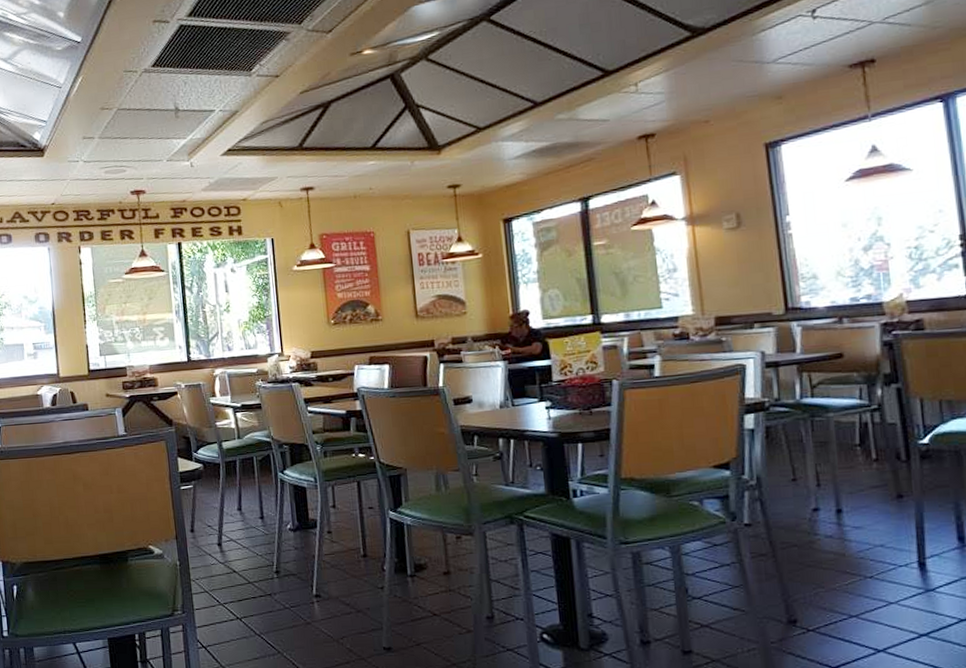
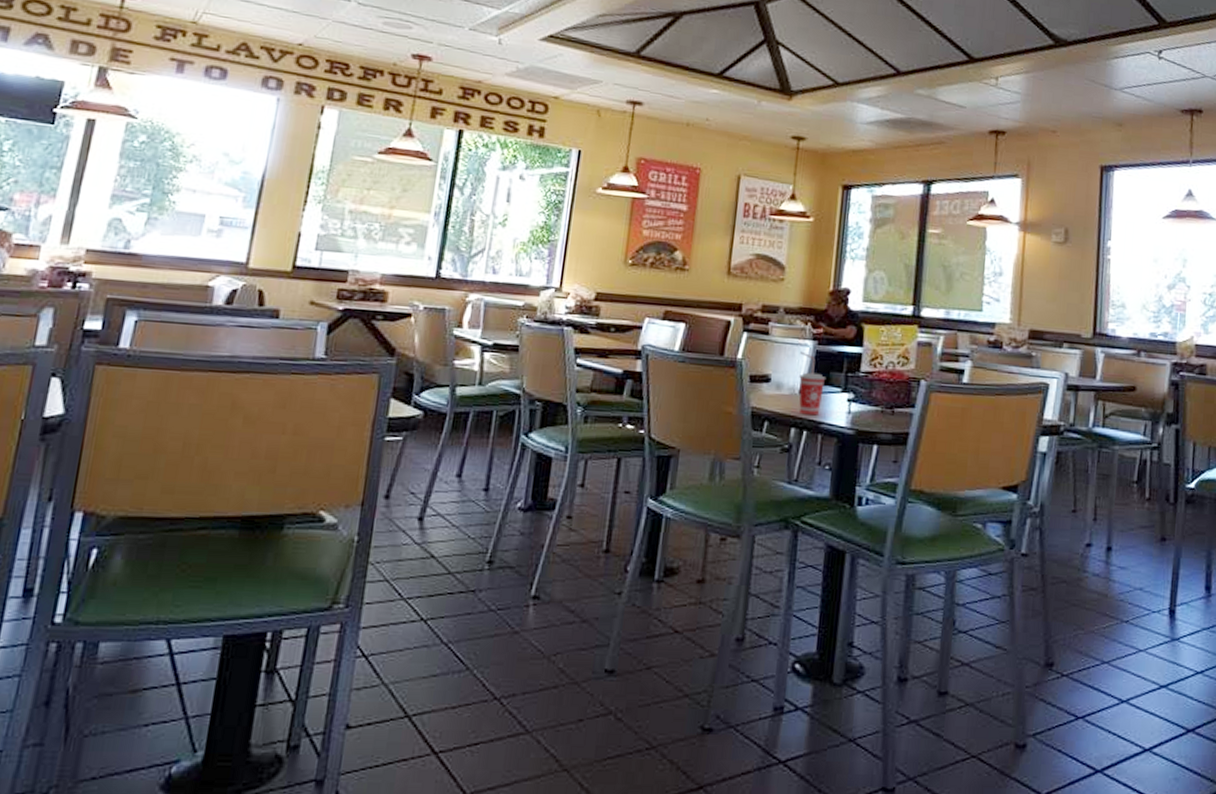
beverage cup: none [494,372,522,426] -> present [798,351,826,416]

